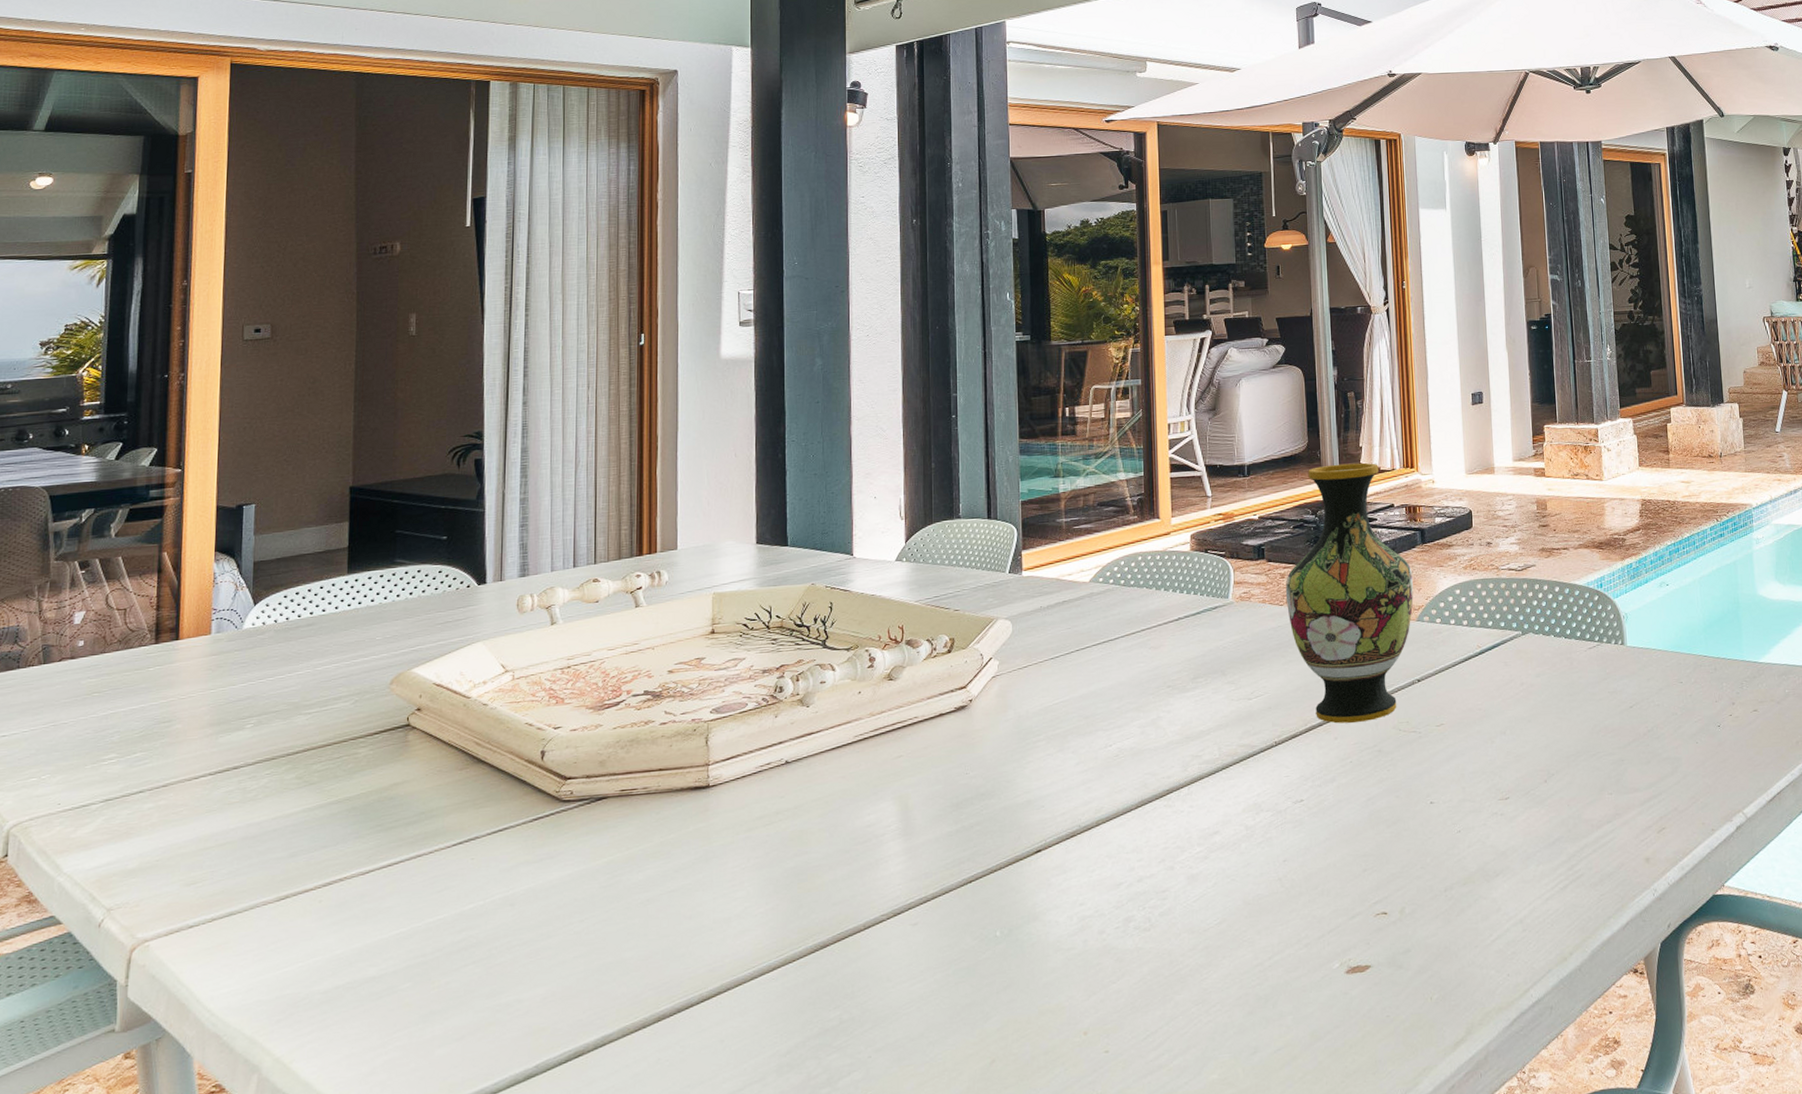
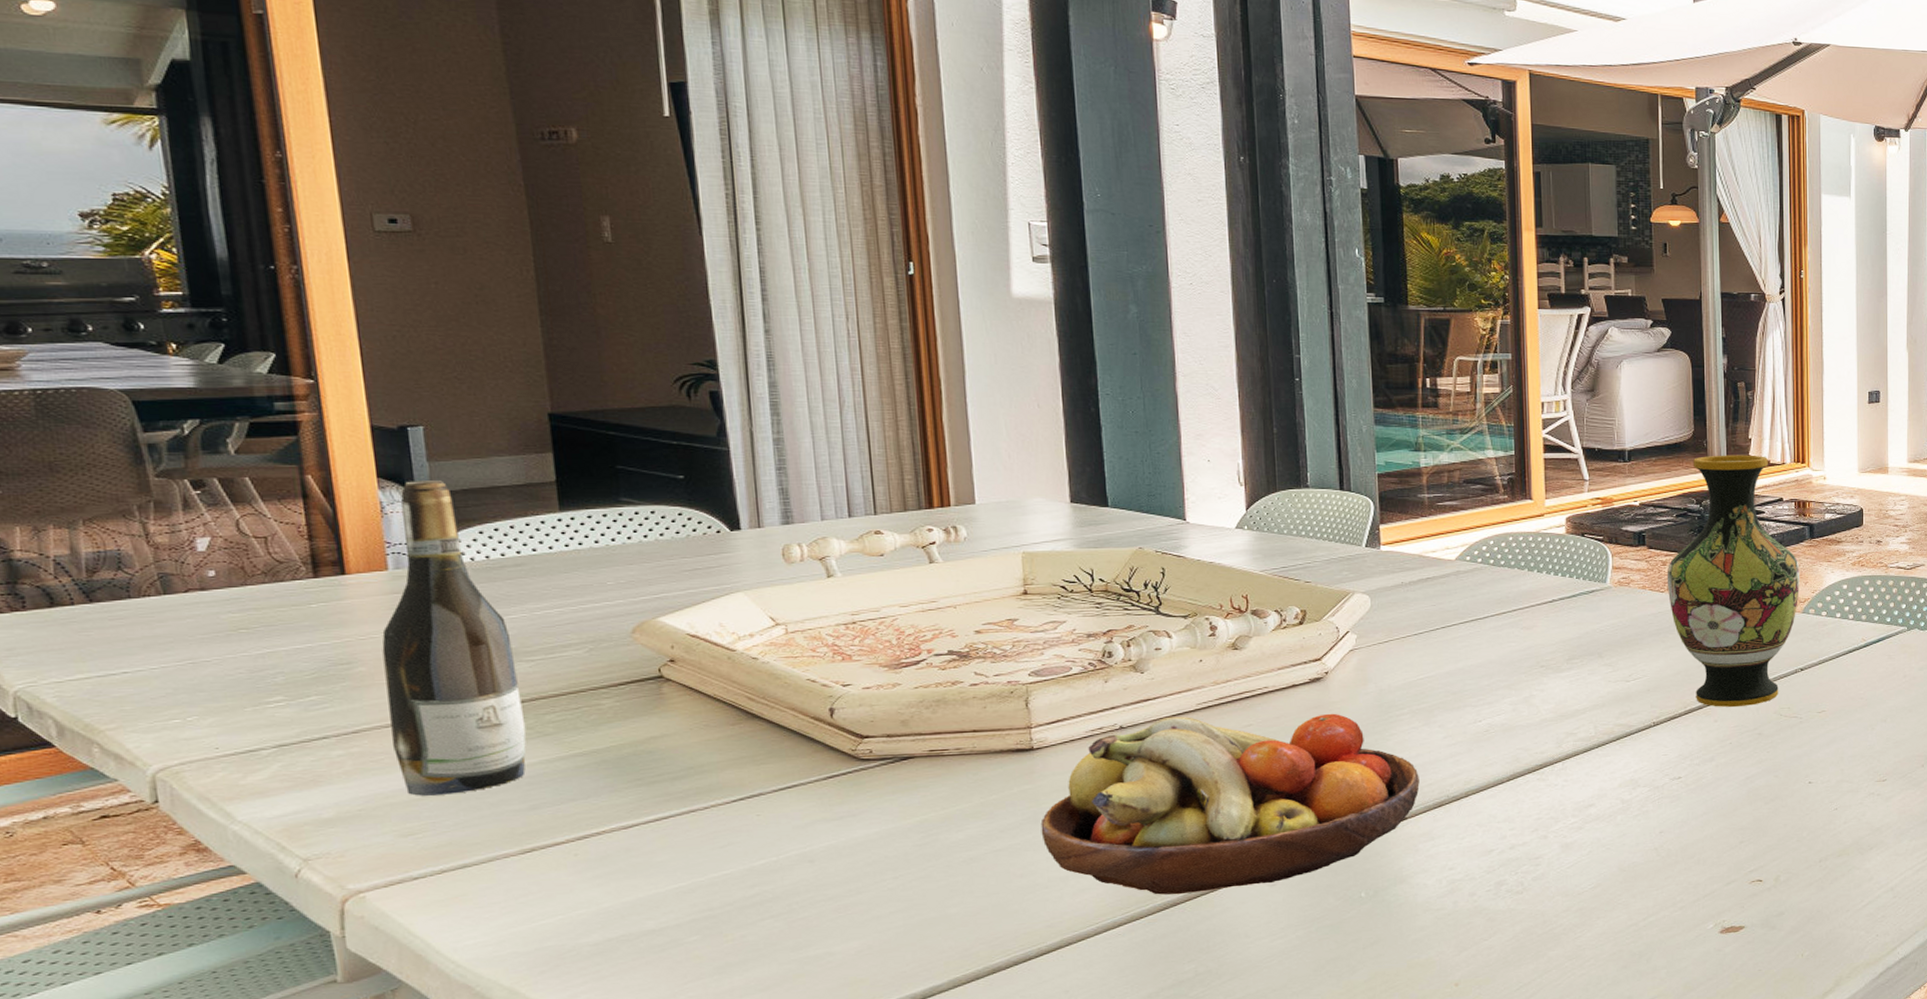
wine bottle: none [192,551,297,846] -> present [382,480,527,796]
fruit bowl: none [710,741,1053,936] -> present [1040,713,1420,895]

